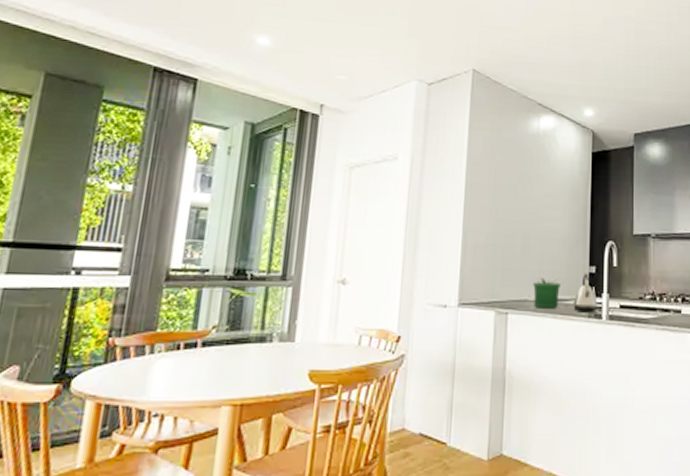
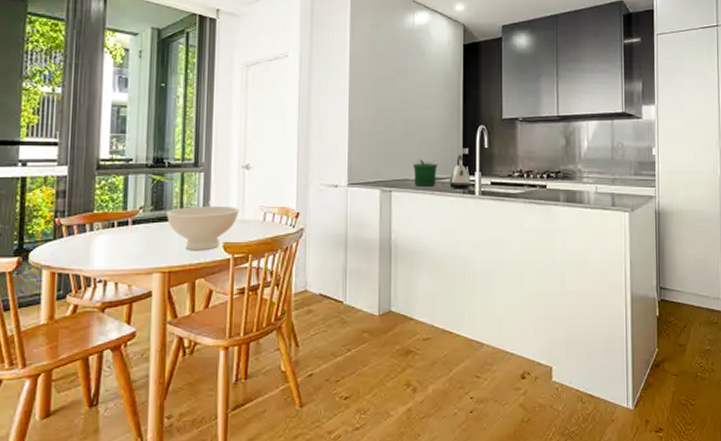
bowl: none [243,326,331,380] -> present [166,205,239,251]

